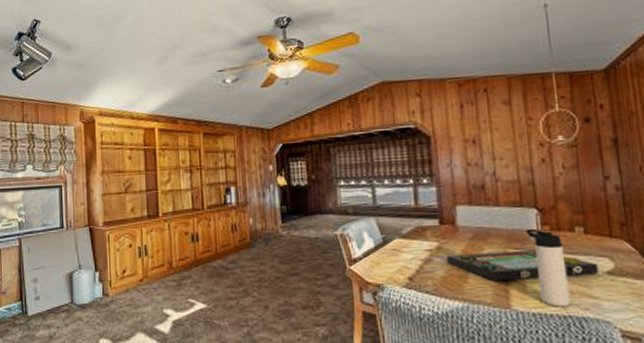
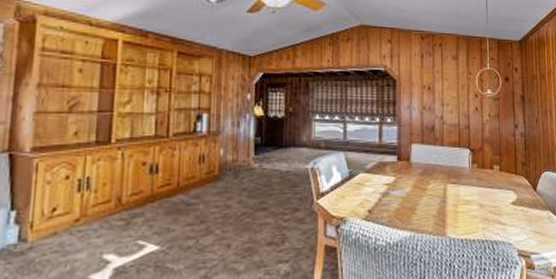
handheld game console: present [445,249,599,282] -> none [400,184,507,212]
thermos bottle: present [526,228,571,307] -> none [461,166,487,233]

